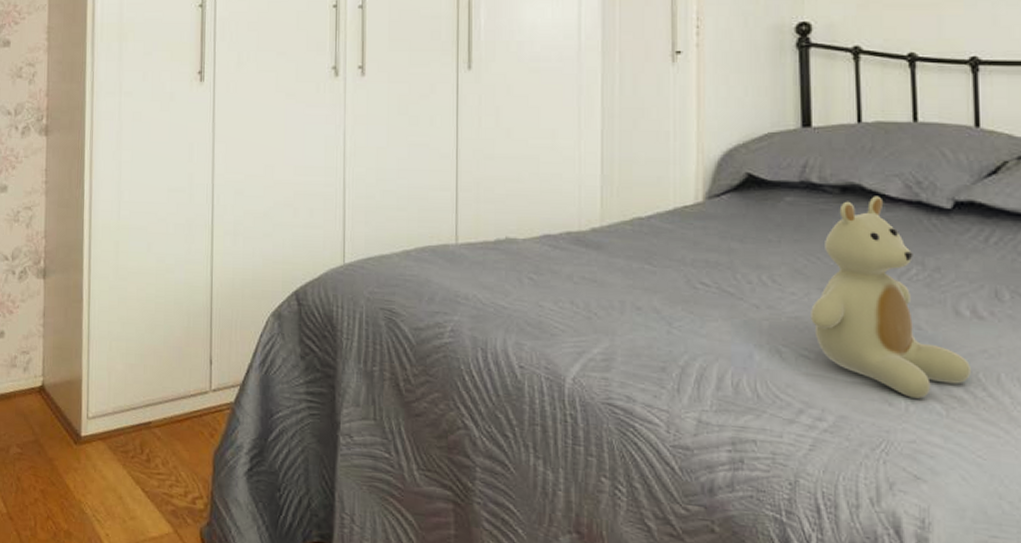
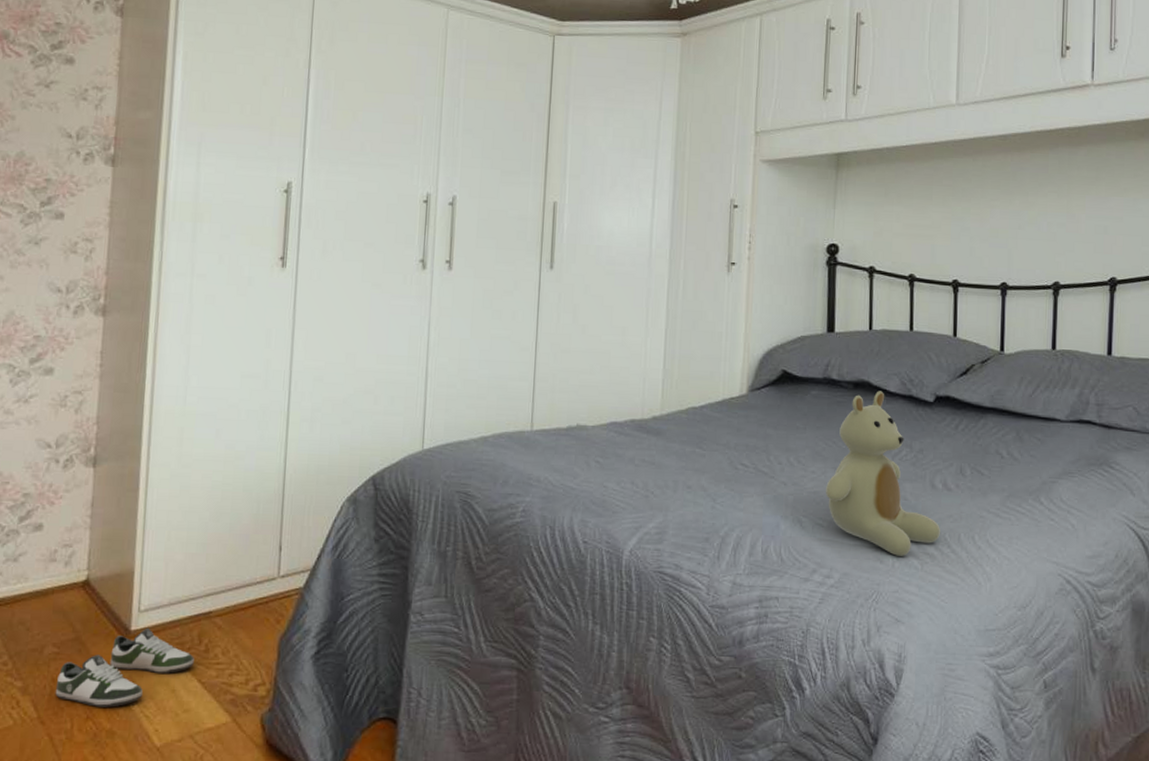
shoe: none [20,434,137,509] -> present [55,627,194,707]

